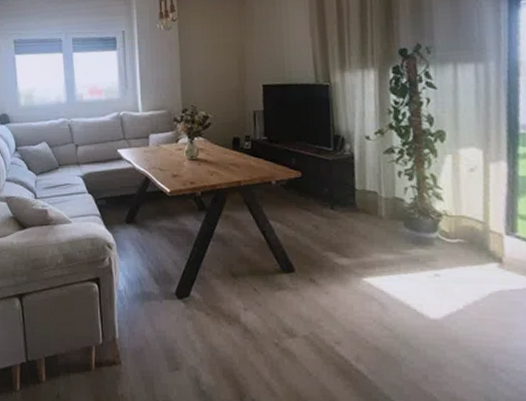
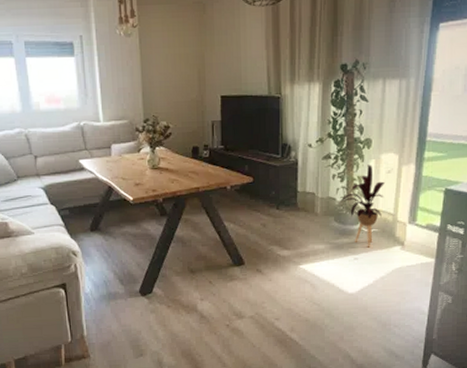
house plant: none [407,161,468,262] -> present [338,164,384,248]

